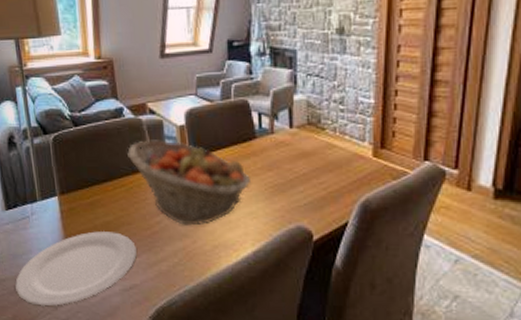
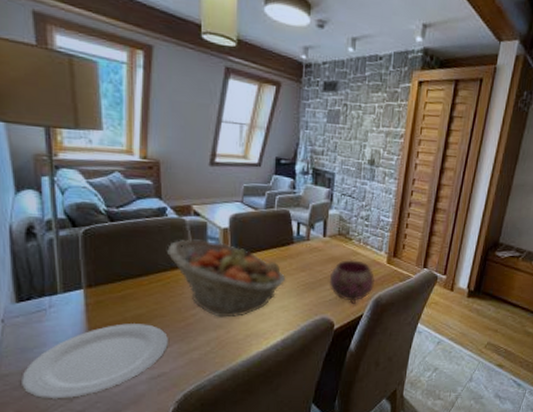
bowl: none [301,153,359,209] -> present [329,259,374,304]

